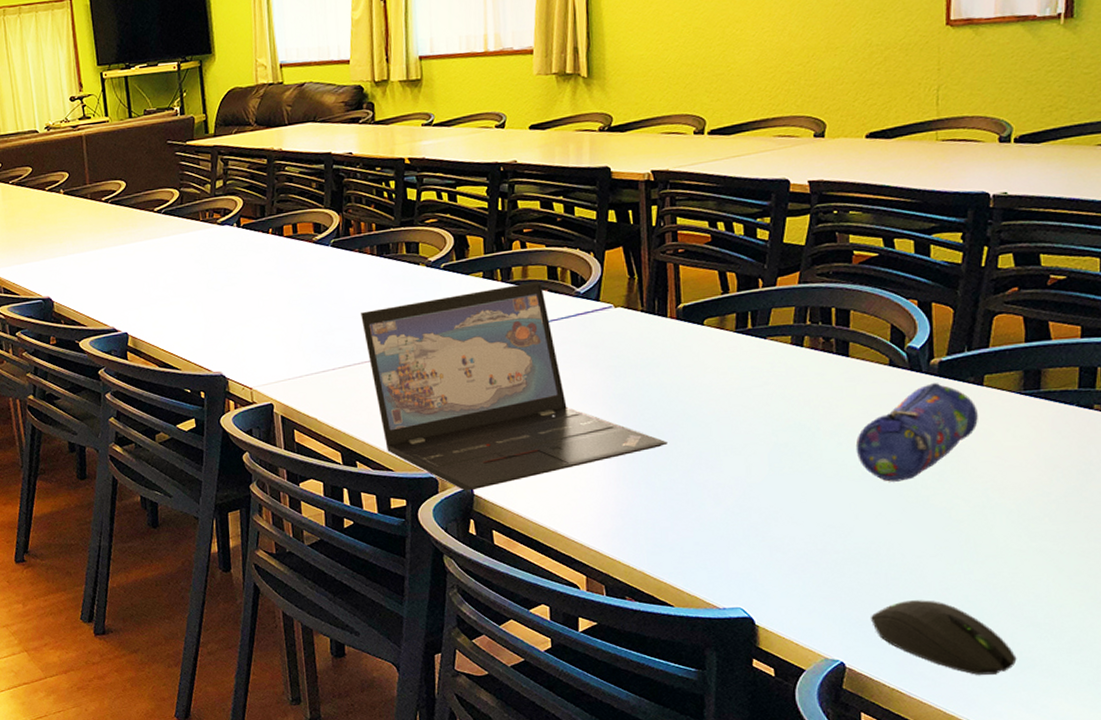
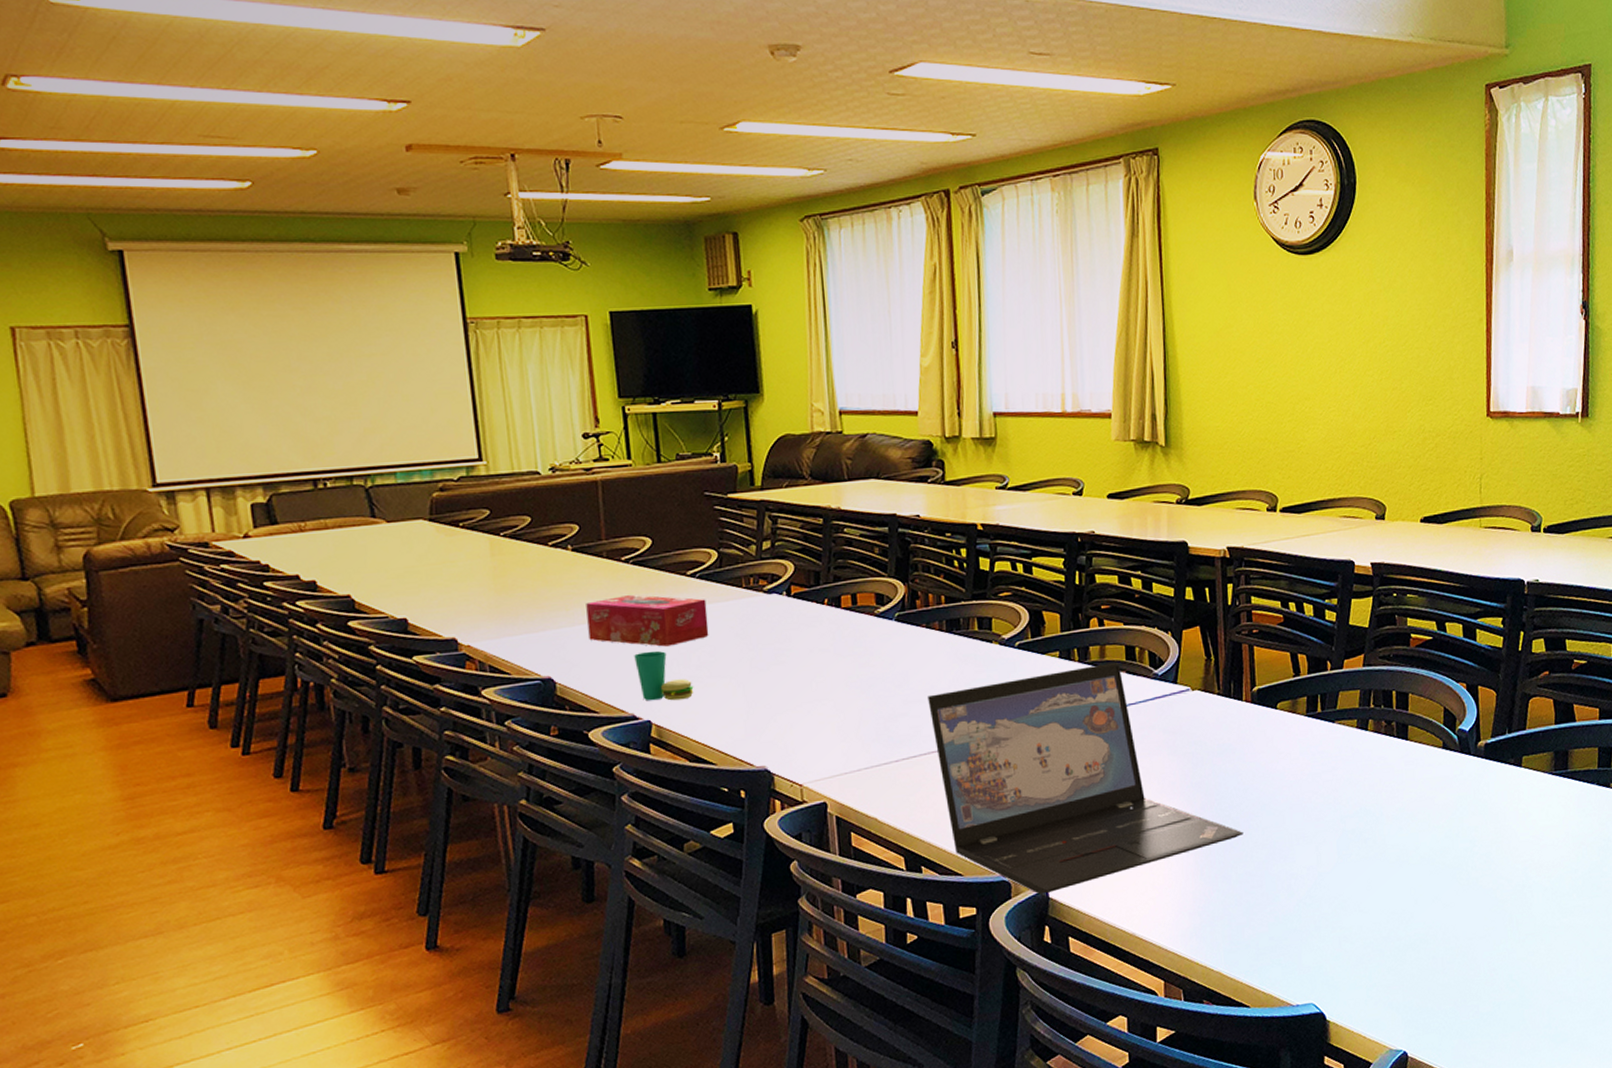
tissue box: none [75,229,173,272] -> present [586,595,709,647]
cup: none [113,275,162,316] -> present [634,651,694,701]
pencil case: present [855,383,978,482] -> none [1414,765,1518,865]
computer mouse: present [870,600,1017,675] -> none [1429,982,1553,1053]

